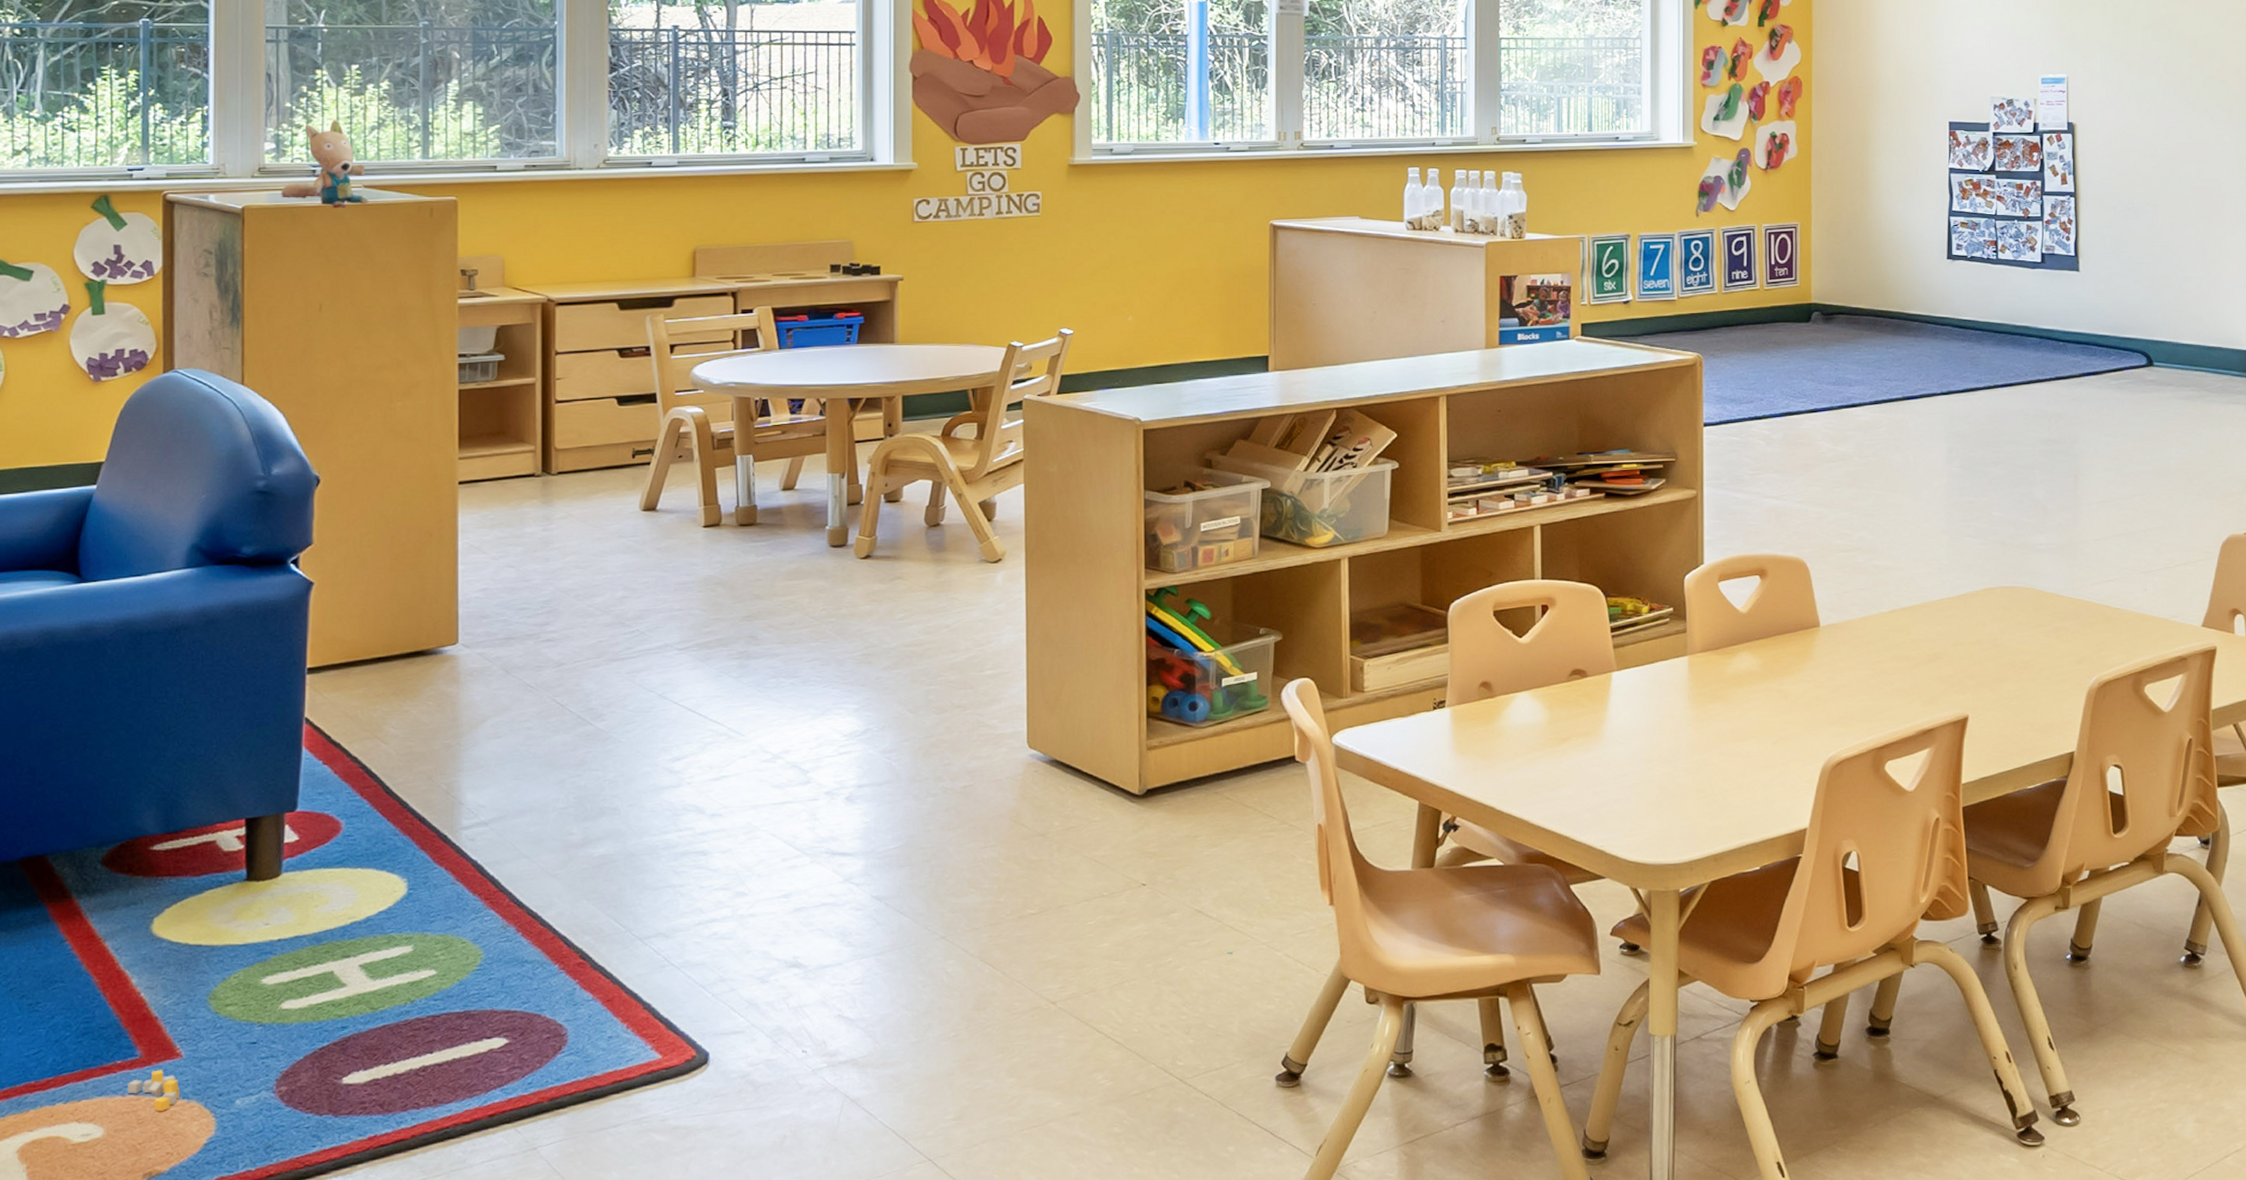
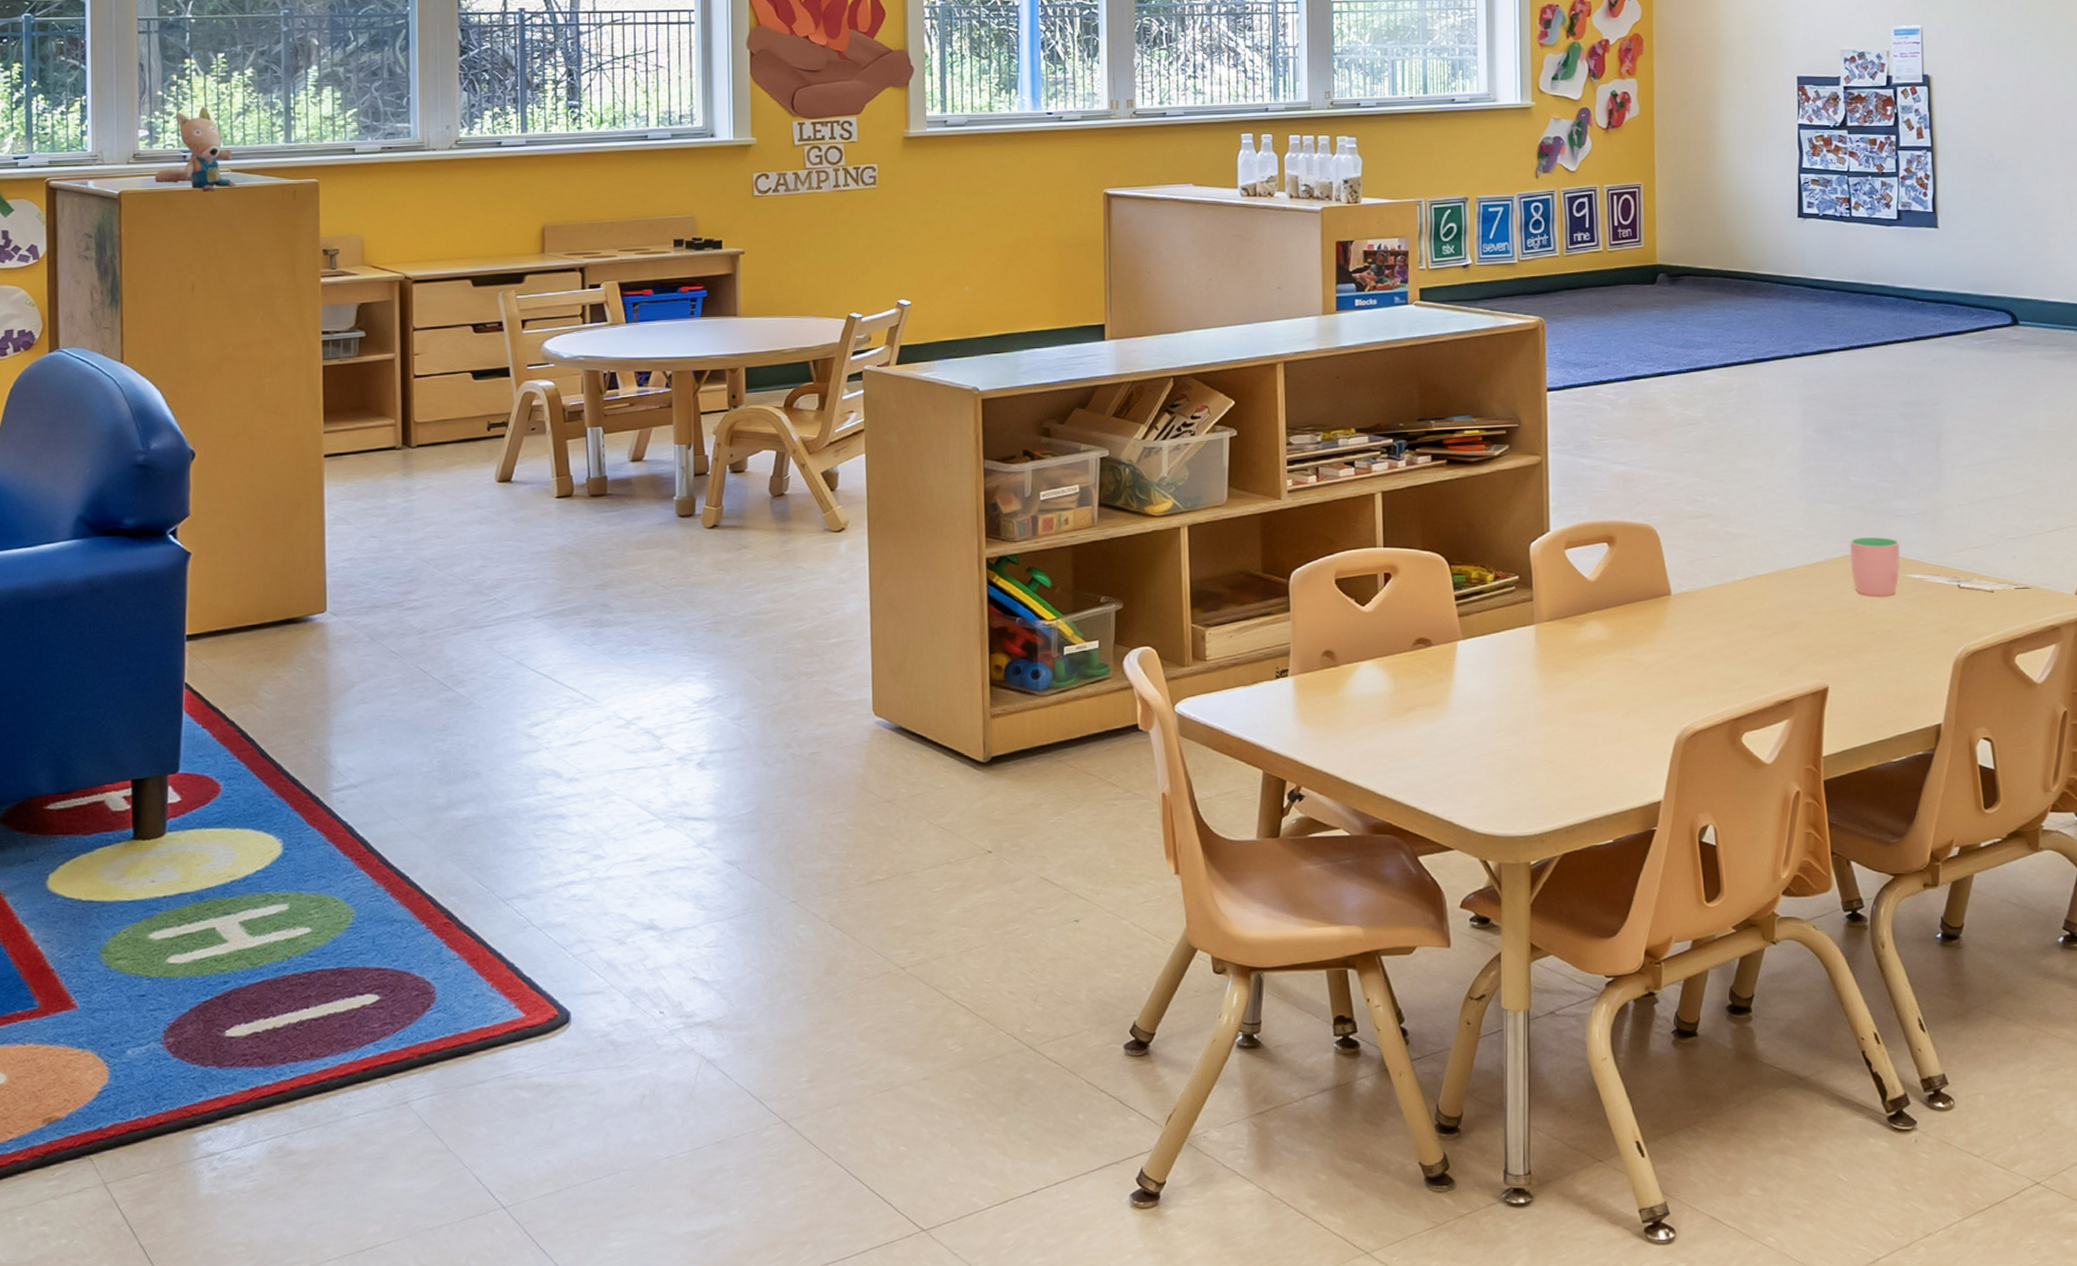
toy blocks: present [128,1069,180,1112] -> none [27,1020,76,1061]
cup: none [1990,570,2038,629] -> present [1849,536,1900,597]
paper: none [2039,606,2161,625] -> present [1901,574,2031,593]

